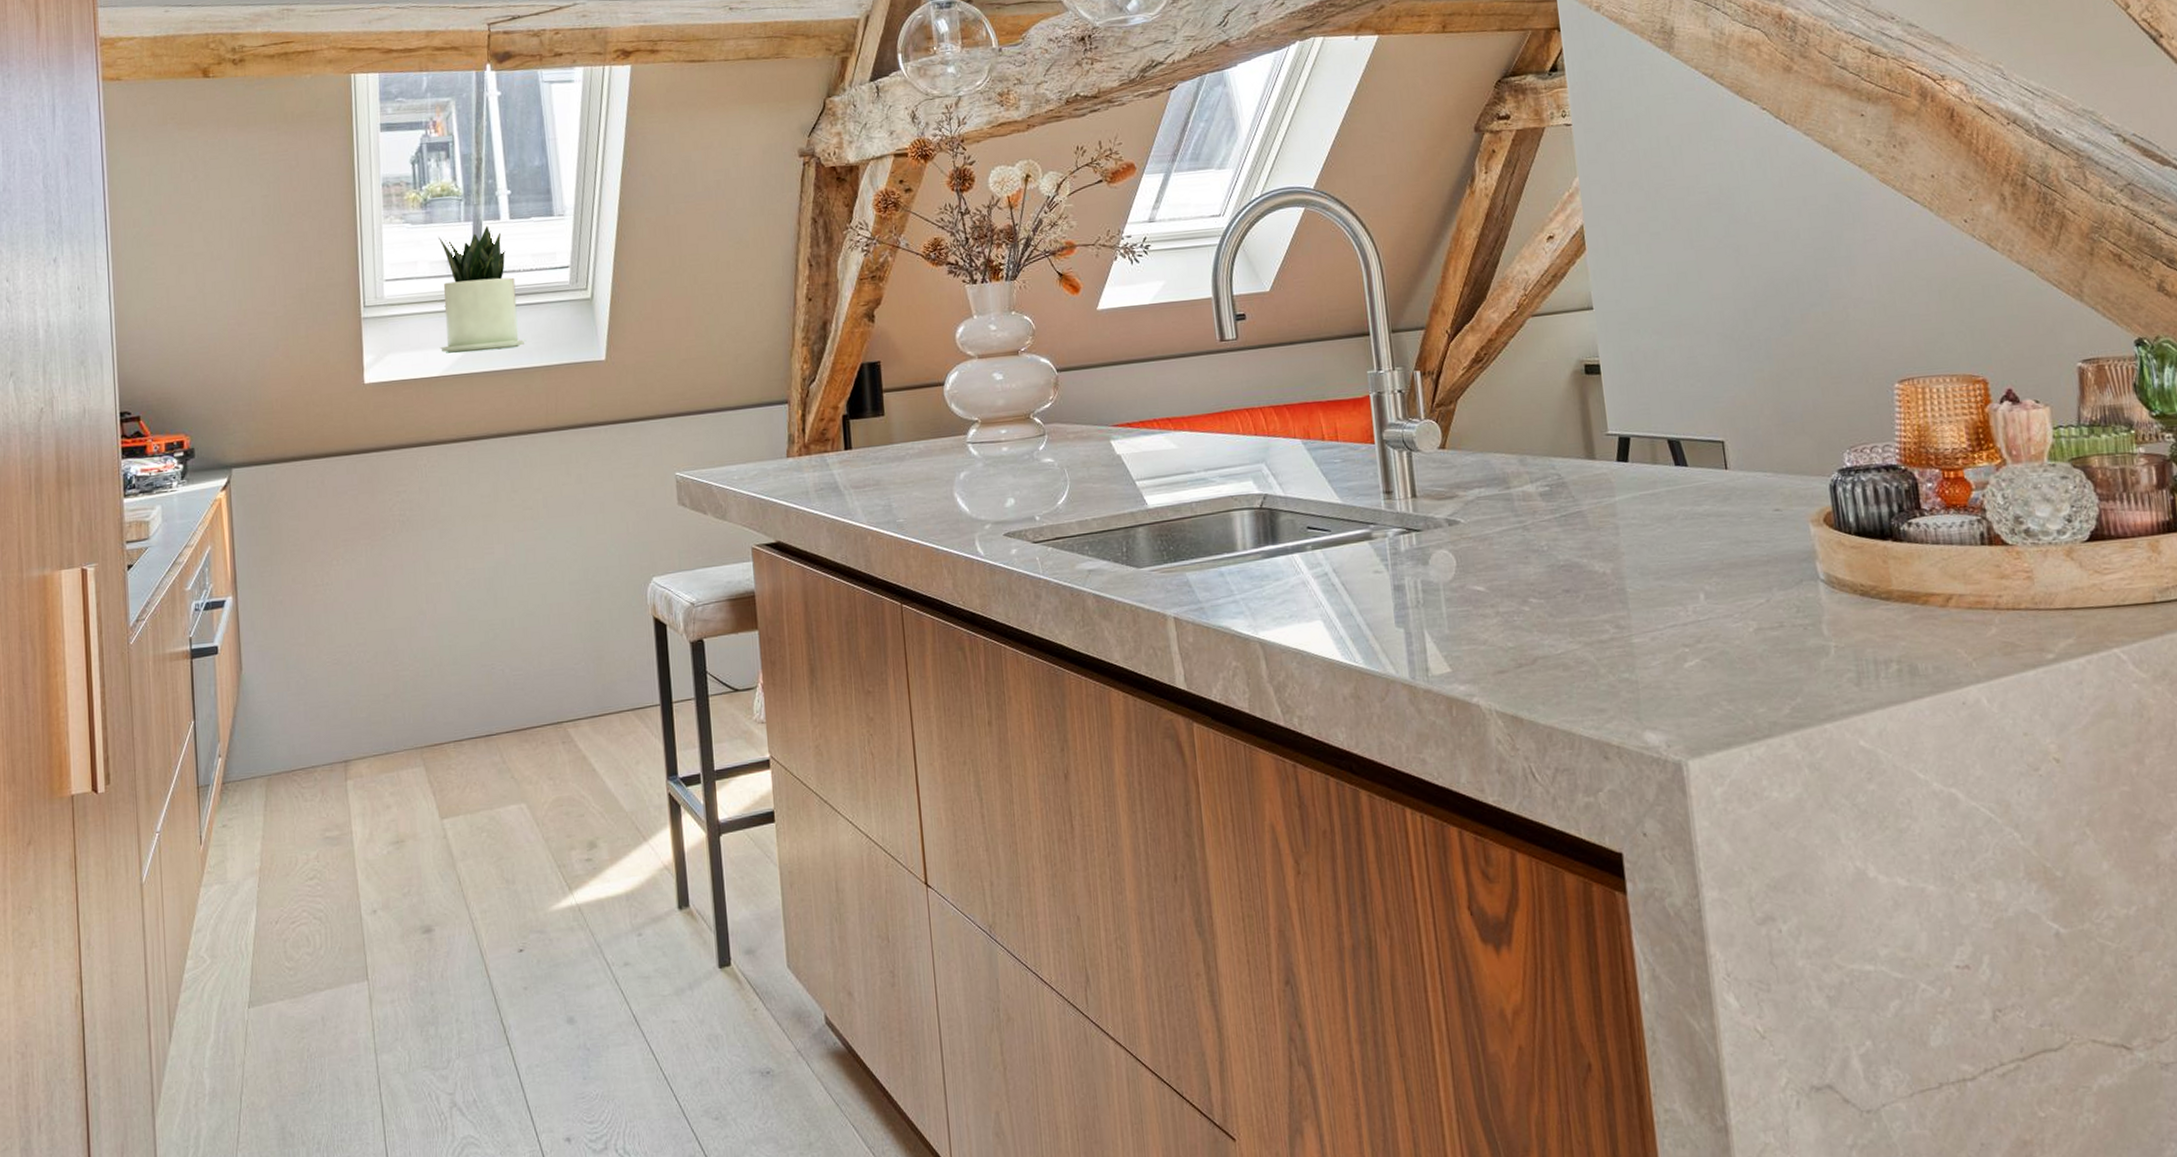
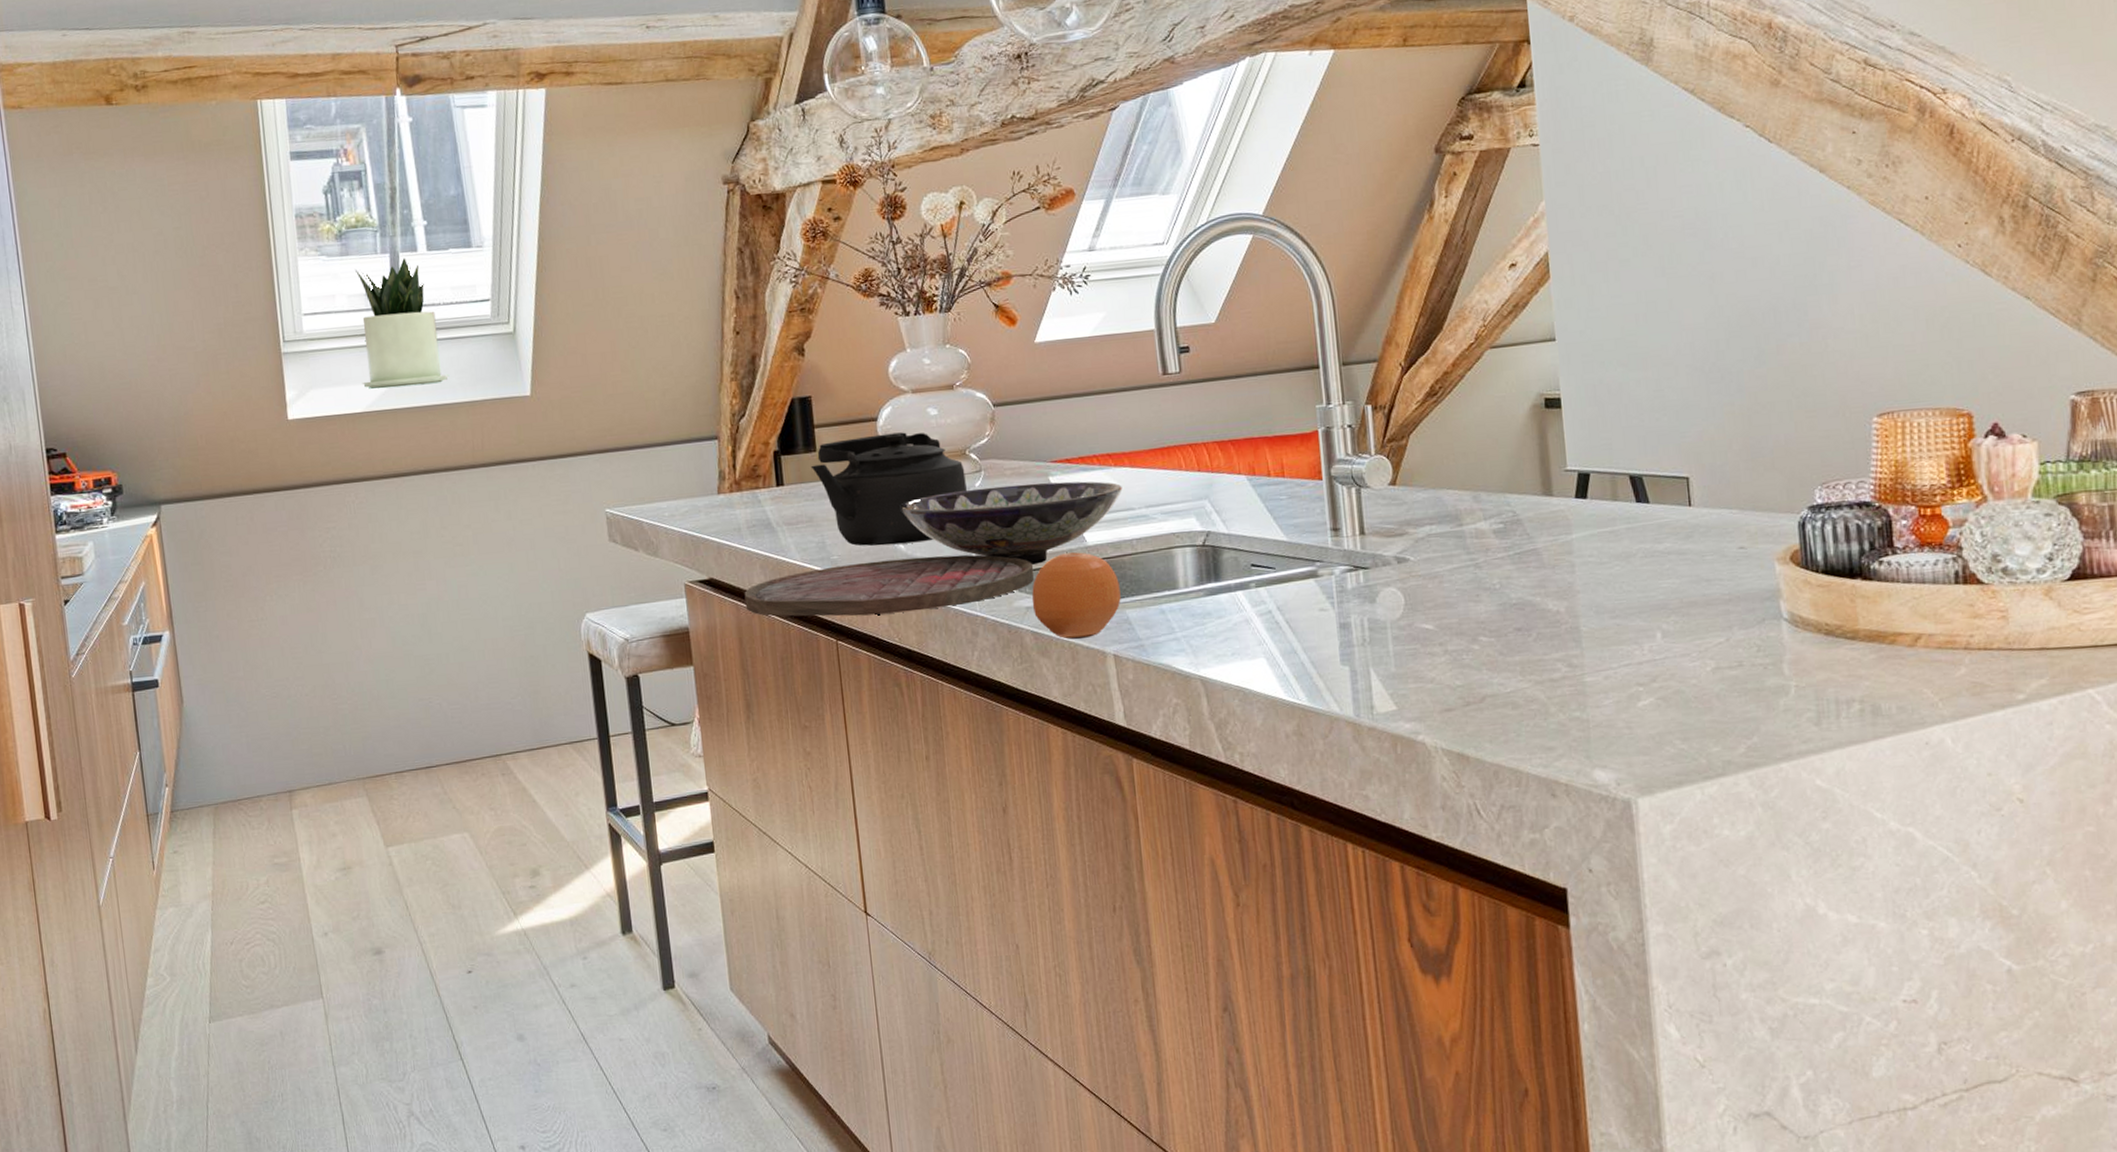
cutting board: none [810,518,1096,580] -> present [744,555,1034,617]
kettle: none [878,396,1031,509] -> present [810,432,967,546]
bowl: none [965,444,1182,527] -> present [900,481,1123,564]
fruit: none [1093,515,1181,602] -> present [1031,552,1121,639]

